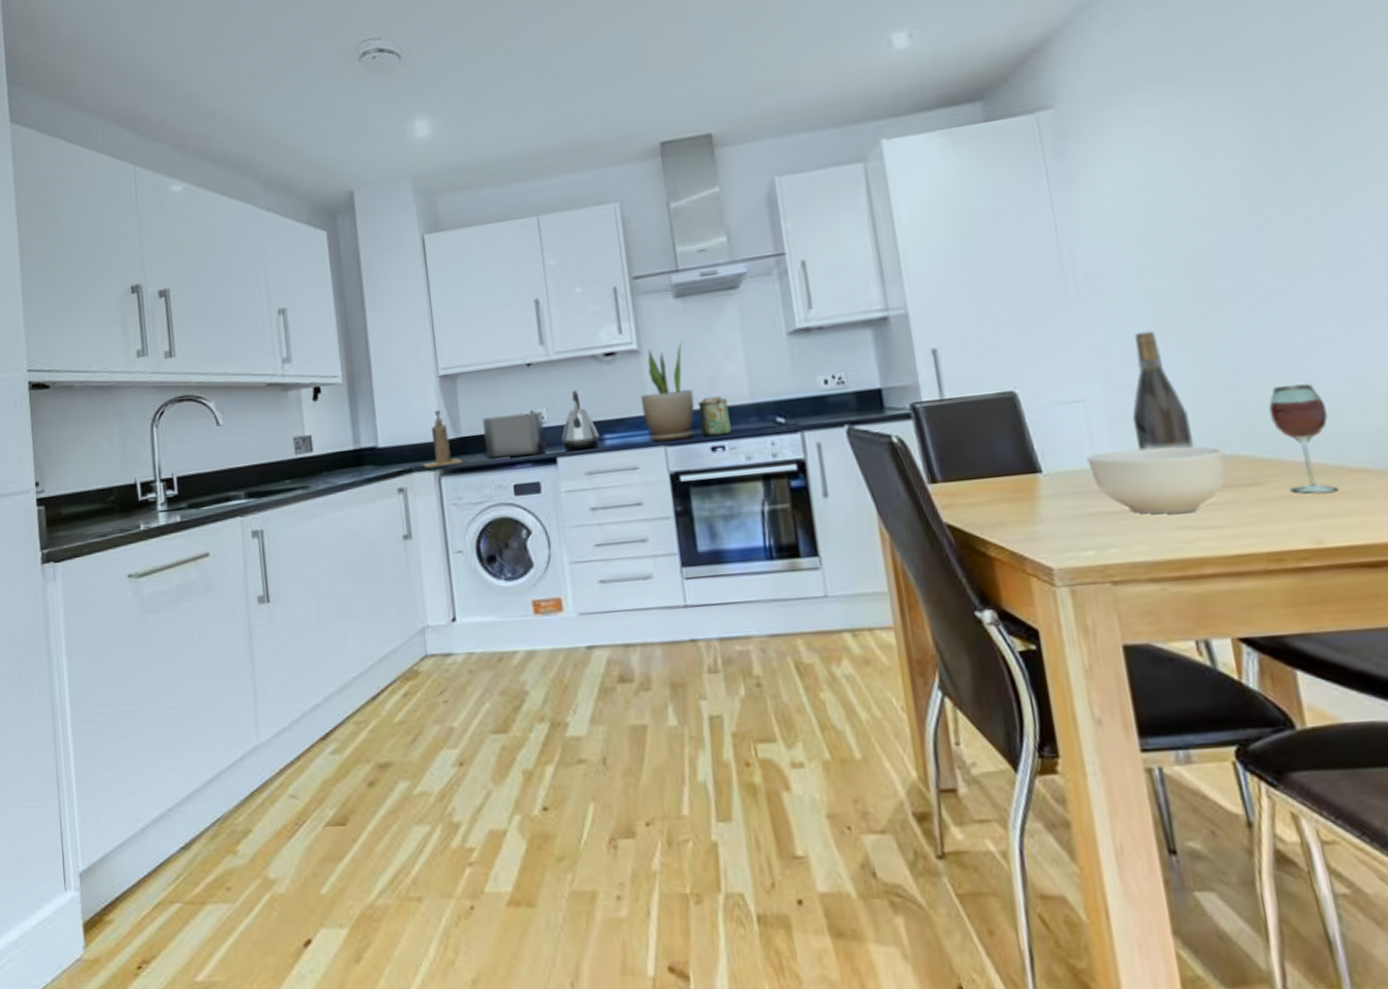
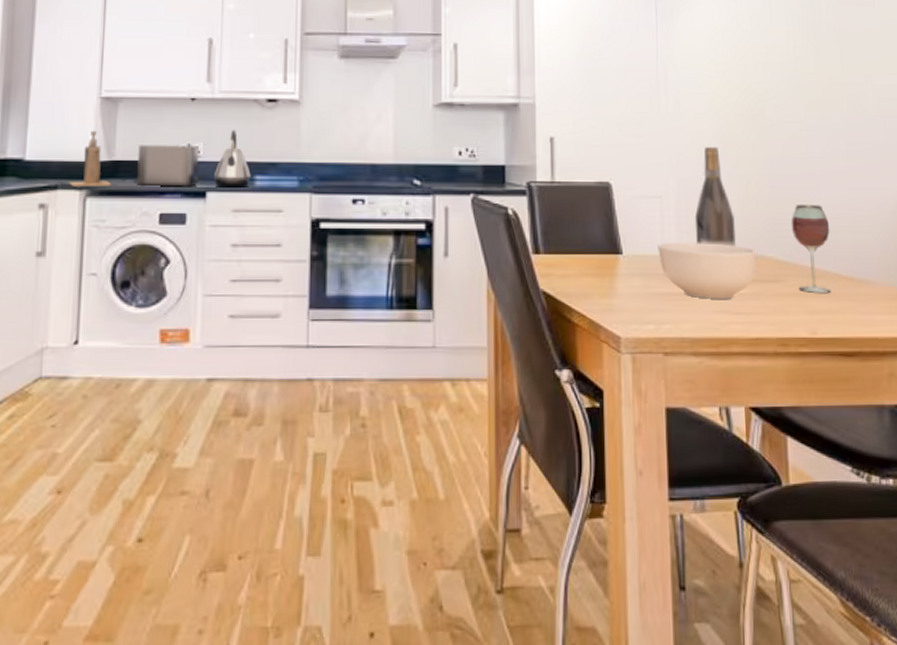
potted plant: present [640,341,695,442] -> none [294,98,343,190]
canister: present [698,396,733,437] -> none [346,153,374,190]

